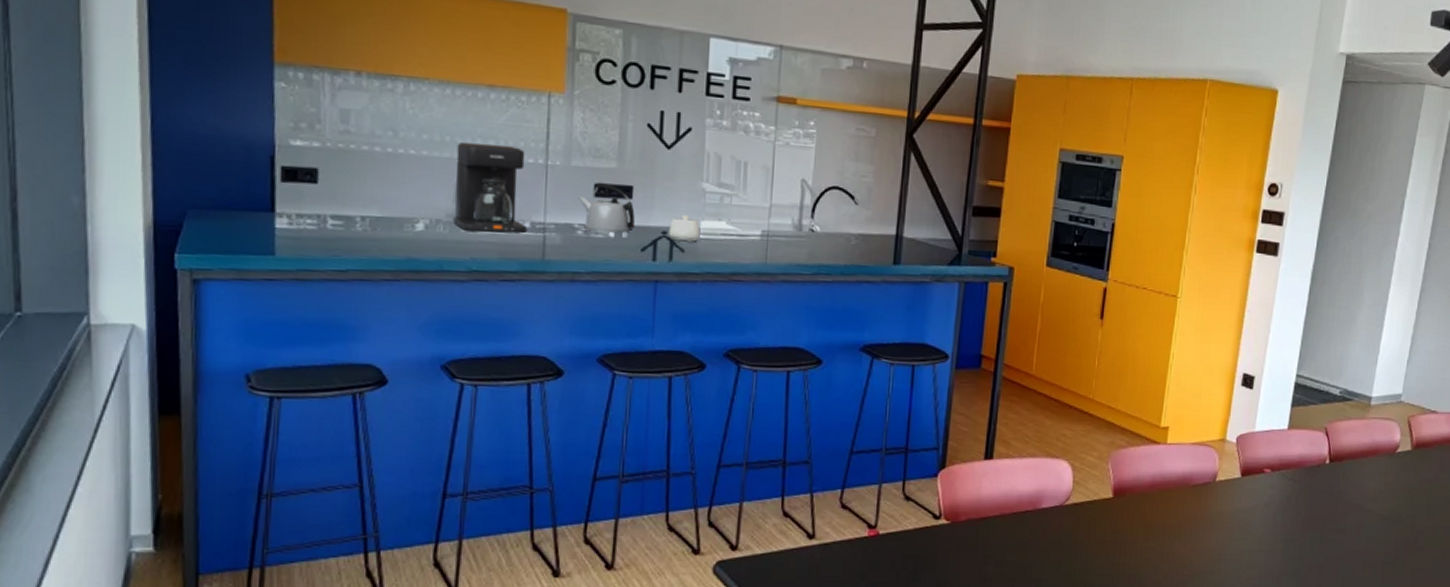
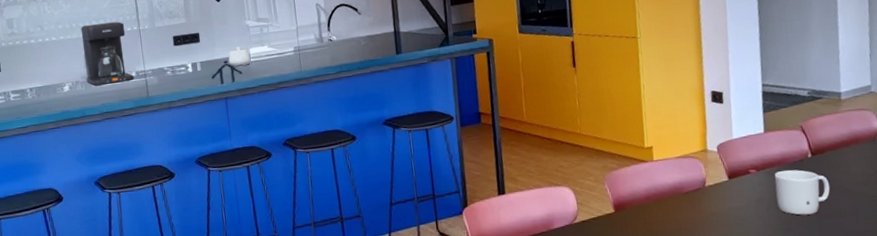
kettle: present [579,182,635,235] -> none [164,34,205,72]
mug: none [1285,474,1341,527] -> present [774,169,830,216]

